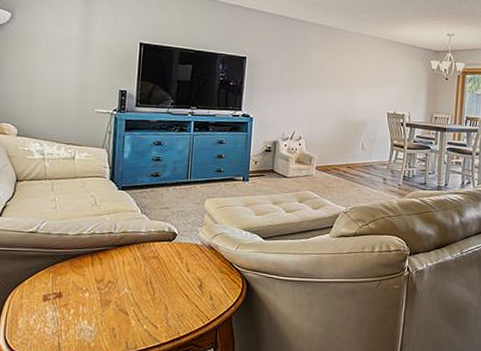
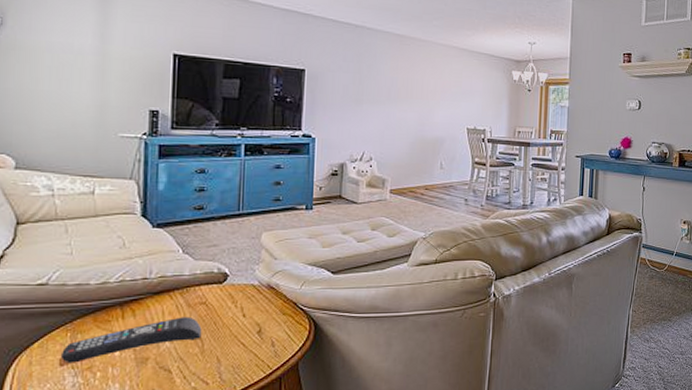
remote control: none [44,267,154,300] -> present [60,316,202,364]

